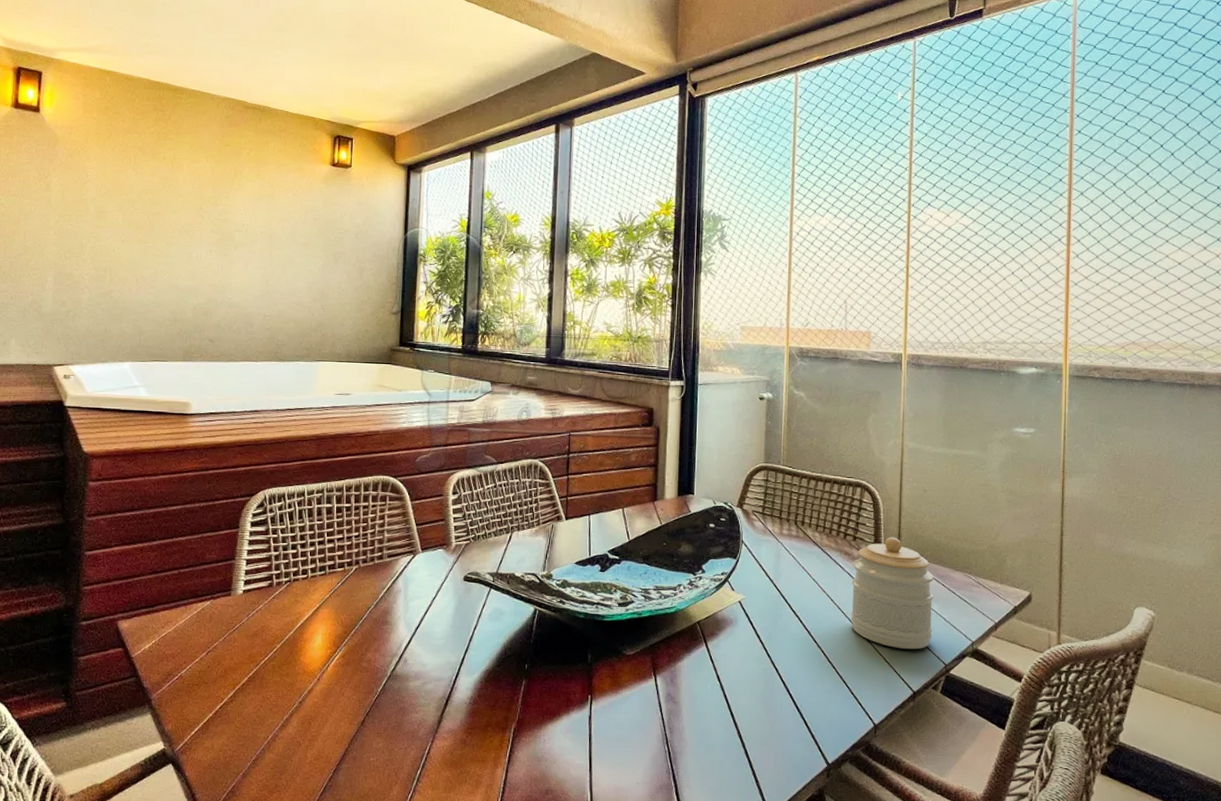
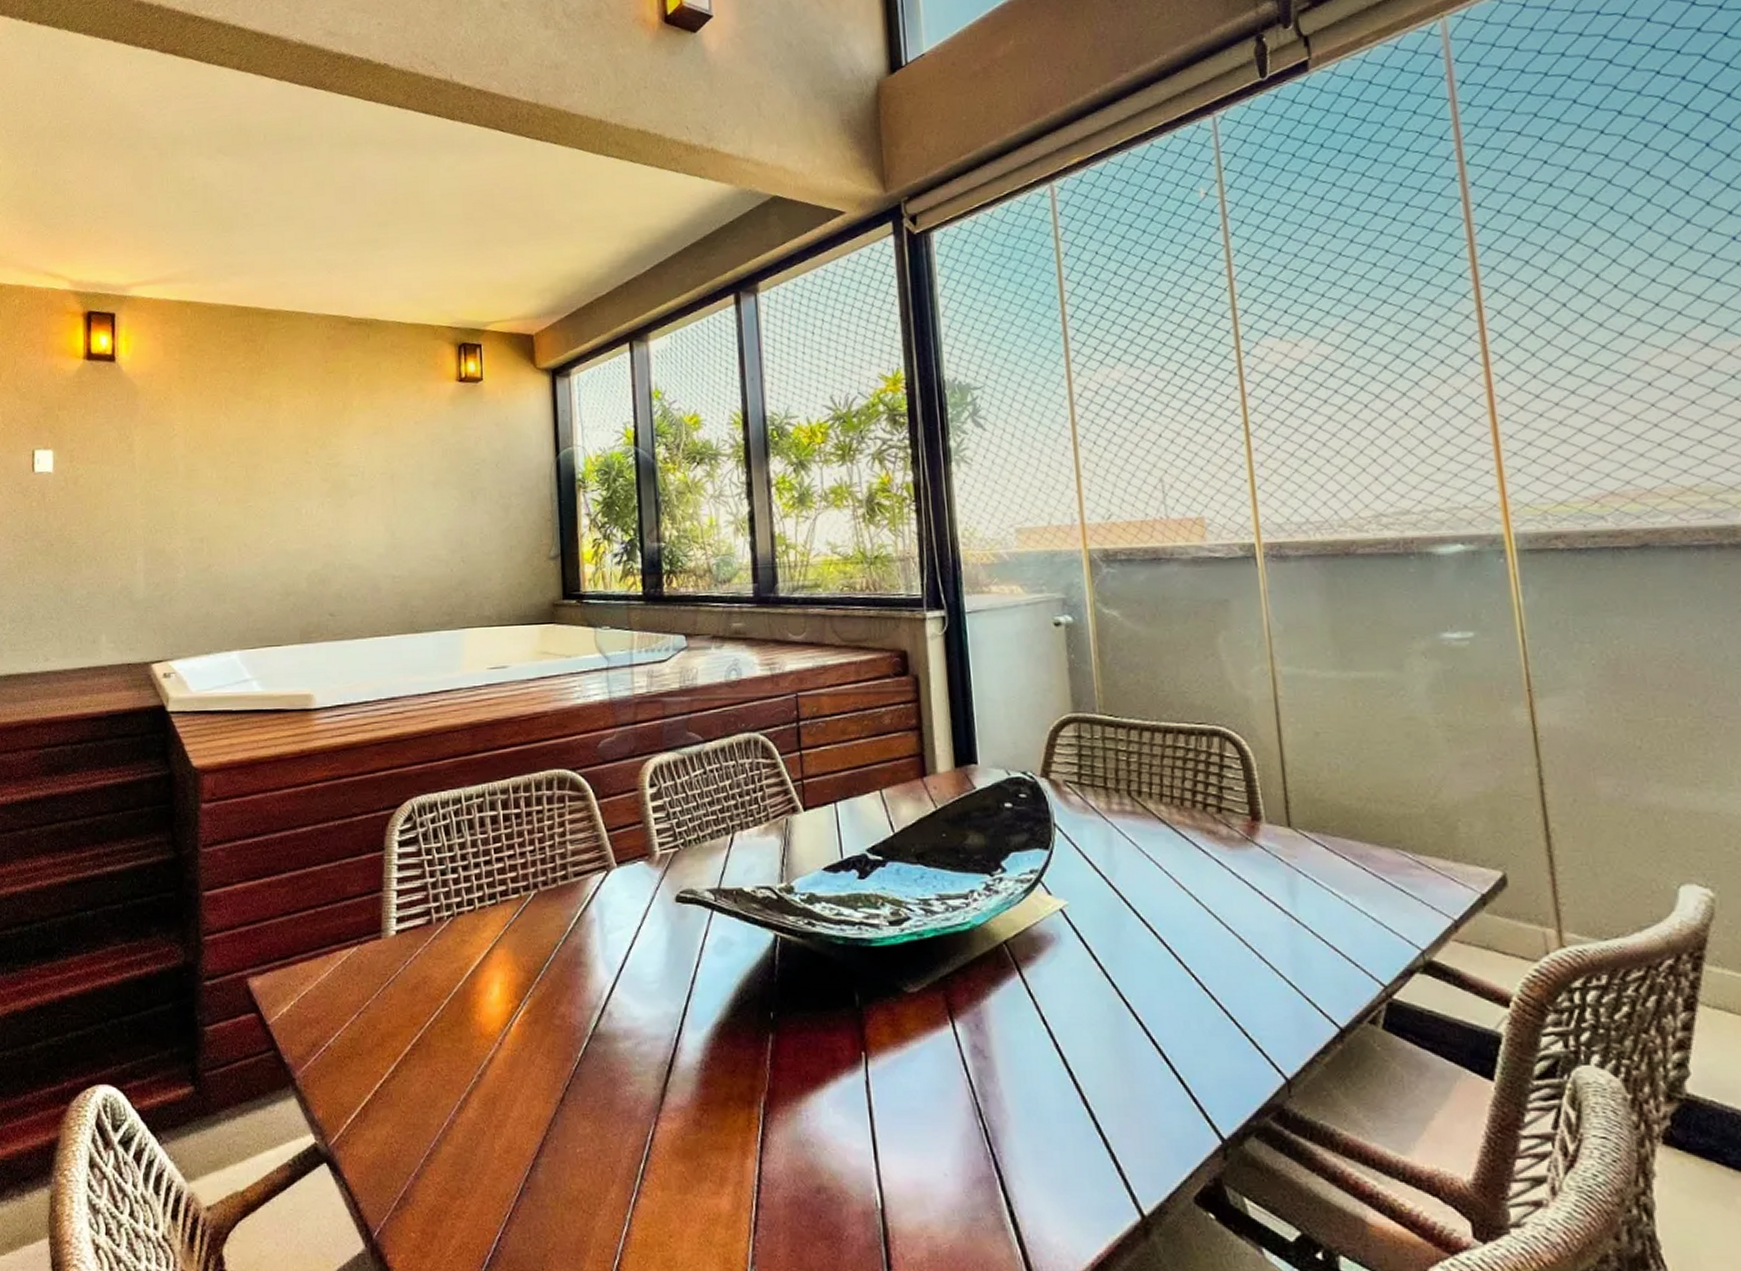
jar: present [850,537,934,650] -> none [1221,804,1358,967]

